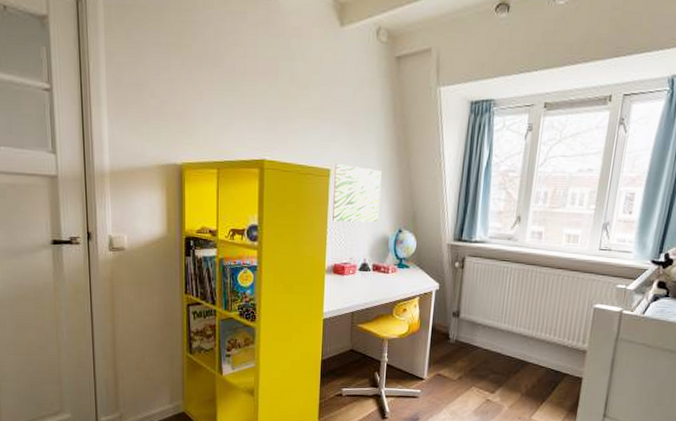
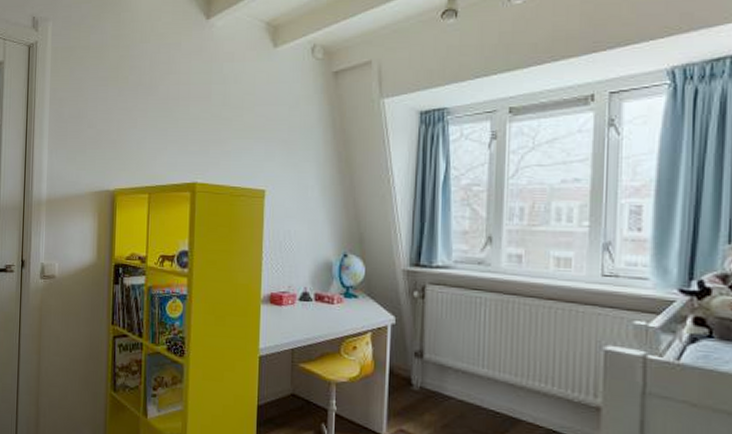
wall art: present [332,164,382,223] -> none [268,184,322,246]

